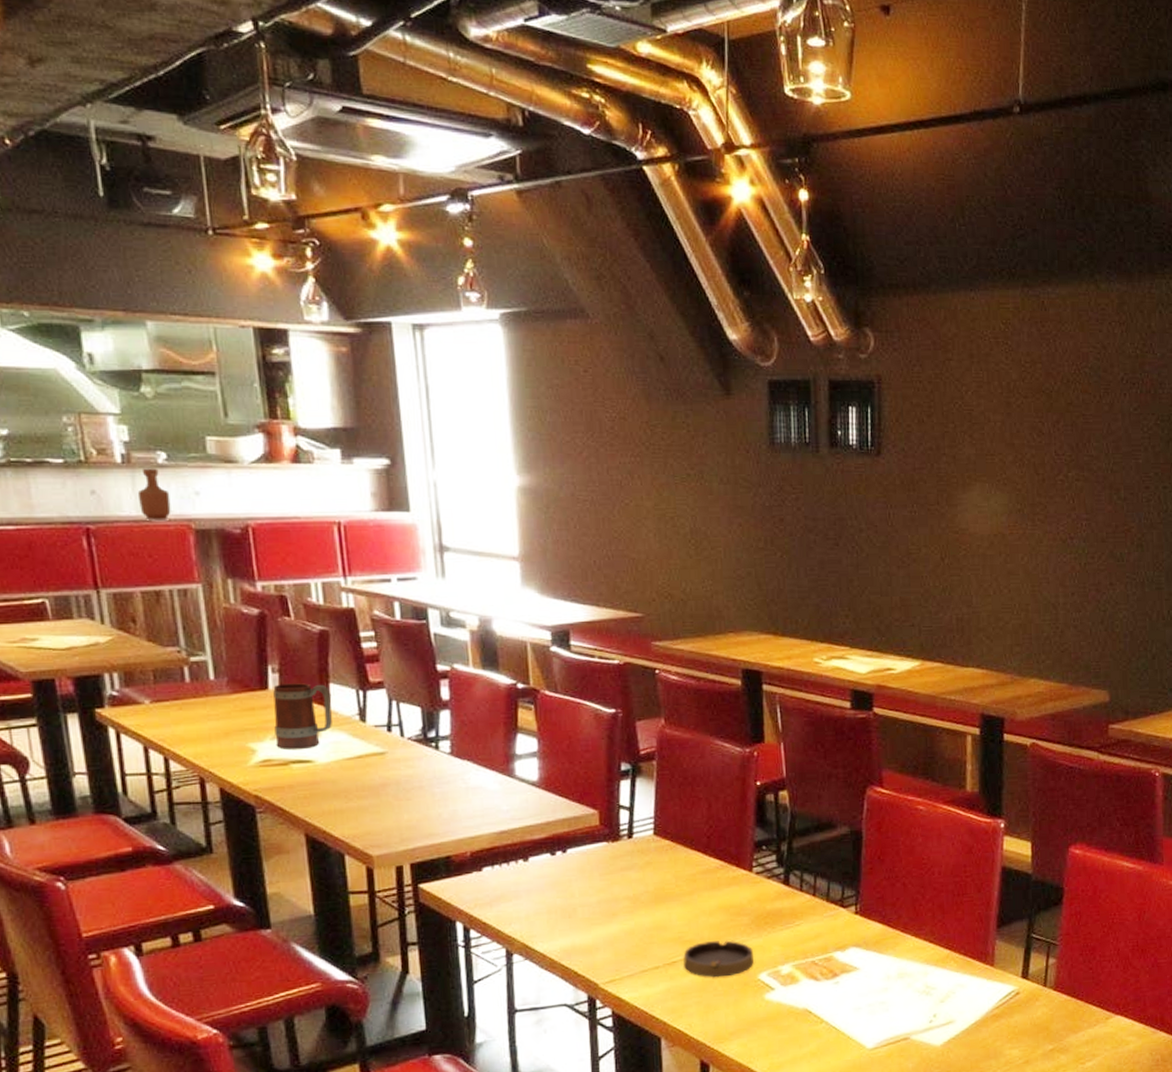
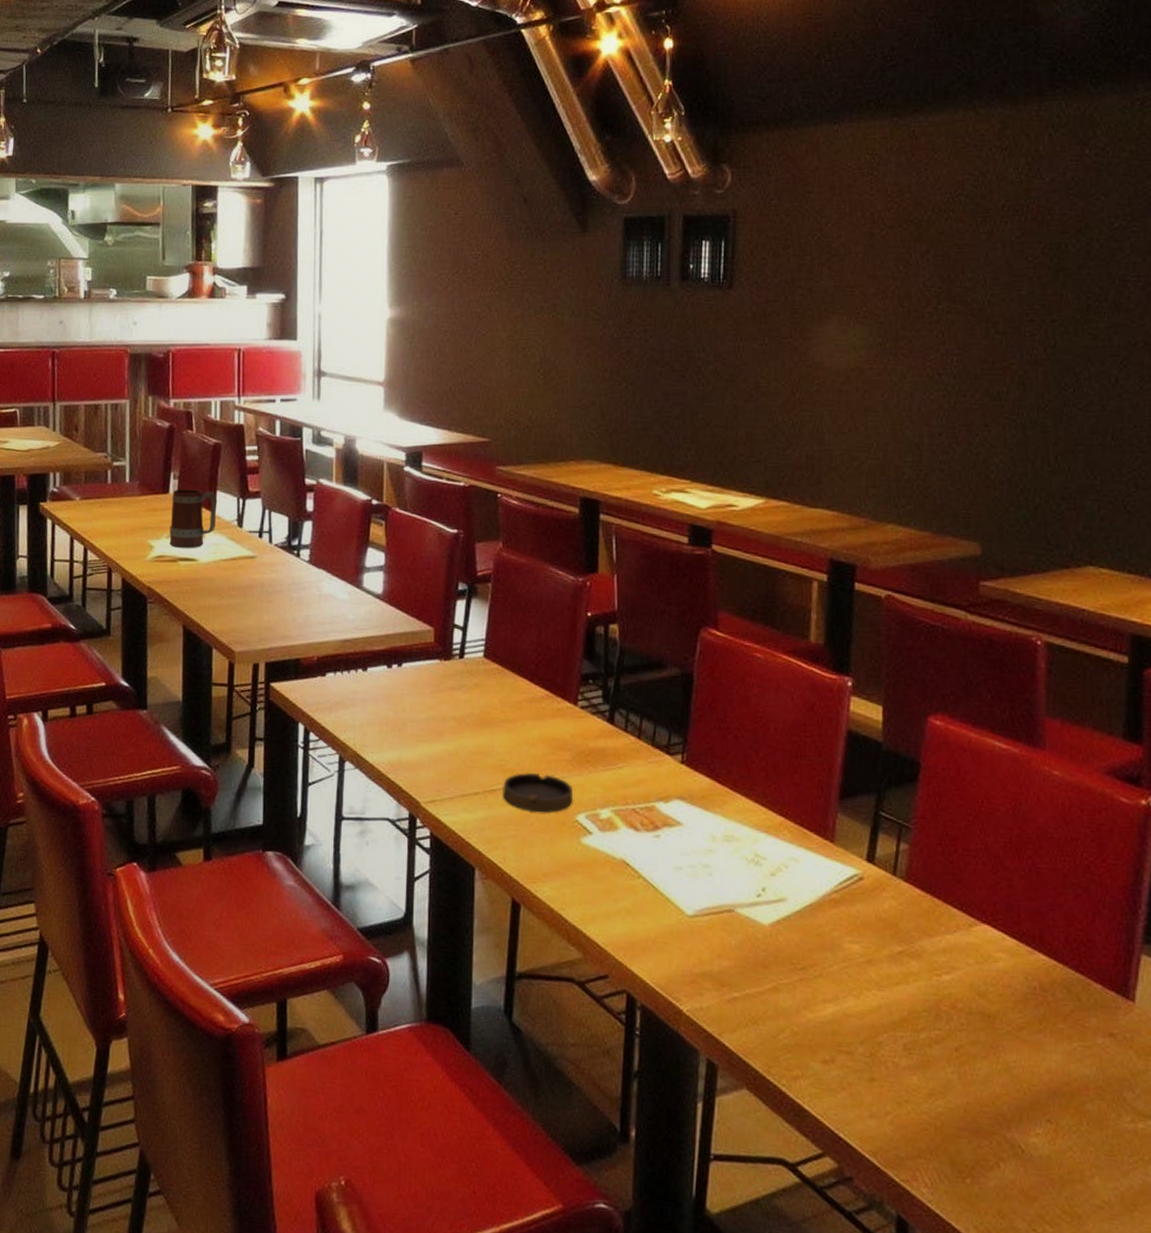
ceramic jug: present [137,468,171,520] -> none [92,302,115,346]

